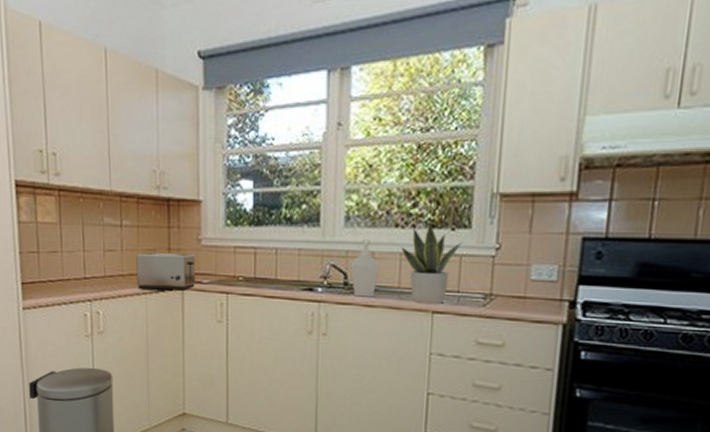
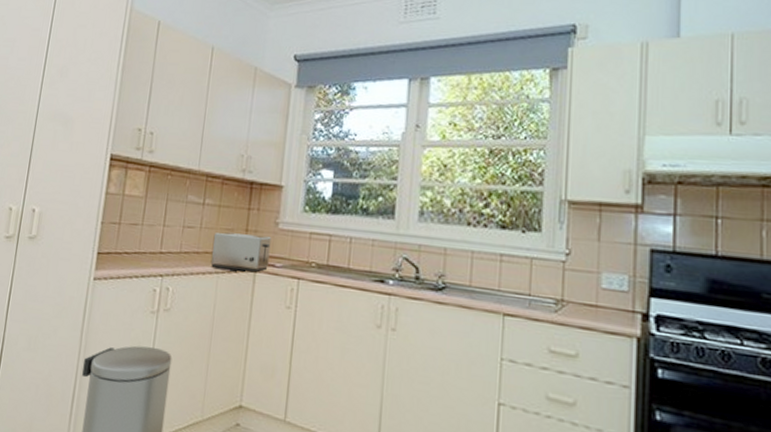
soap bottle: present [350,239,379,298] -> none [422,235,451,295]
potted plant: present [401,222,463,305] -> none [473,222,534,308]

